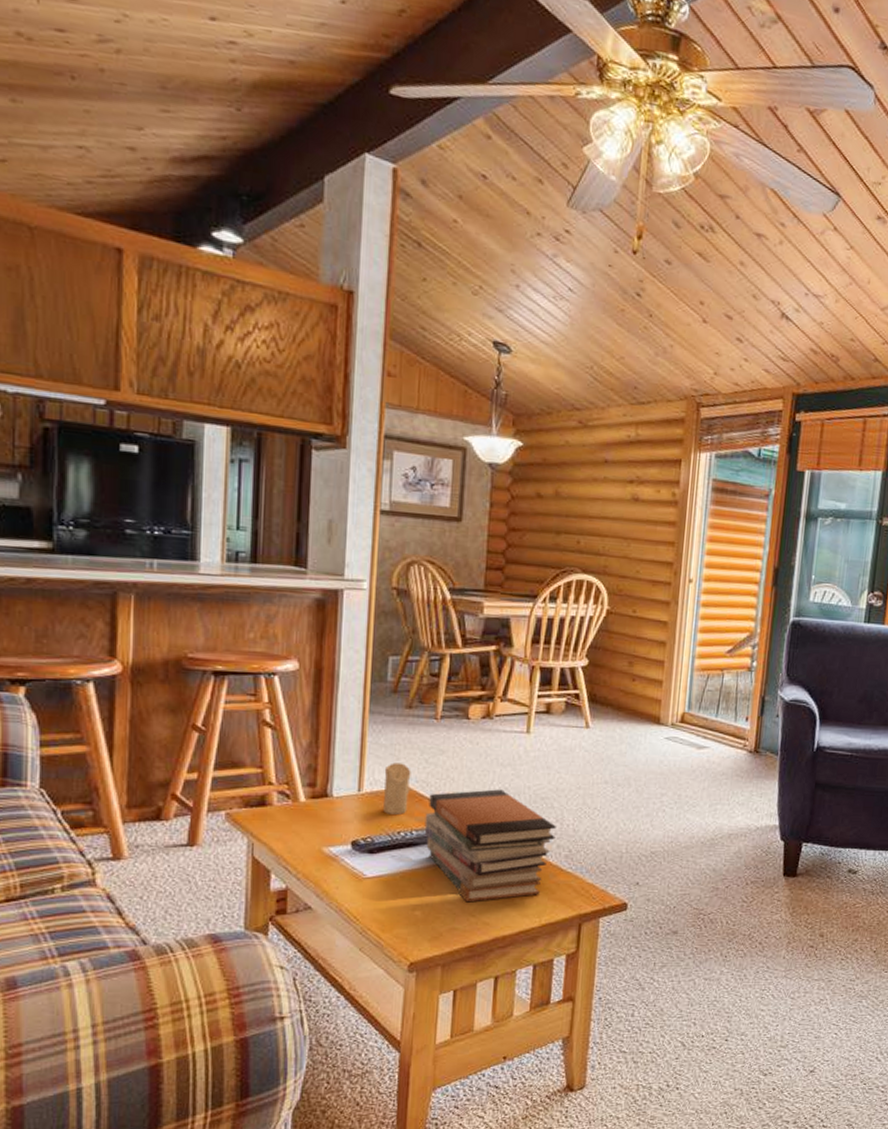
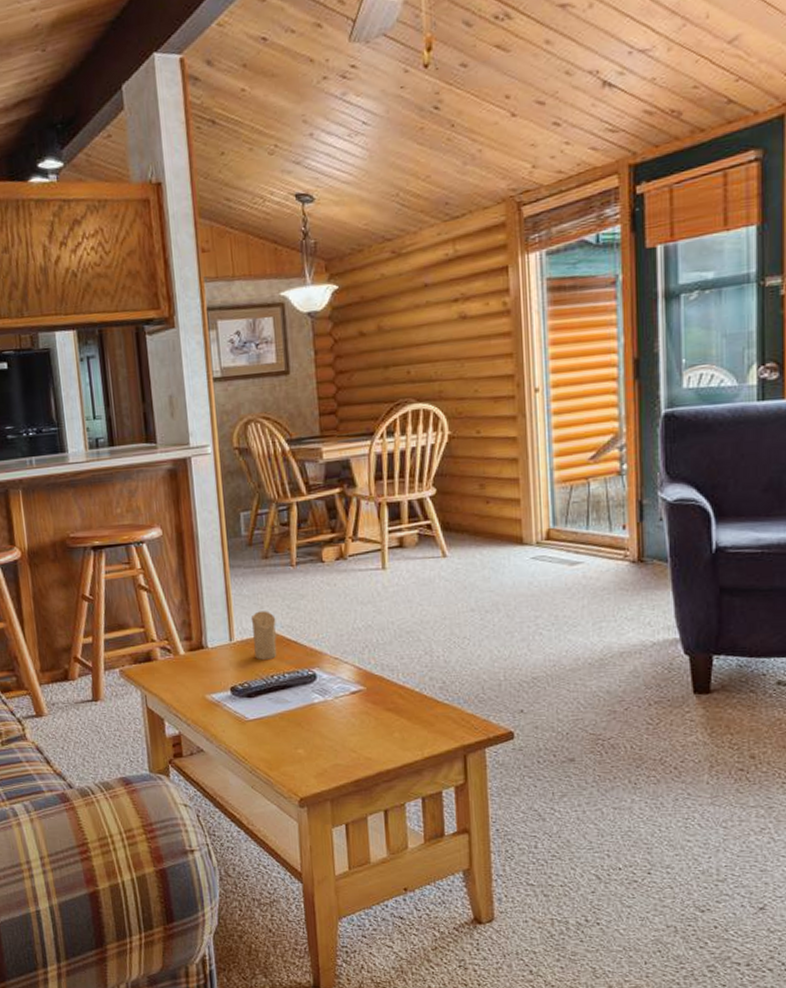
book stack: present [424,789,556,903] -> none [294,627,427,739]

